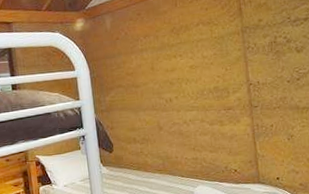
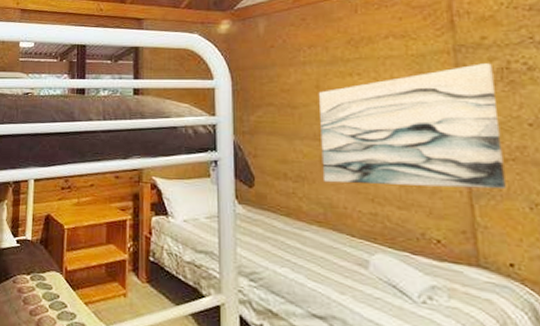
wall art: none [153,39,274,141] -> present [318,63,506,190]

